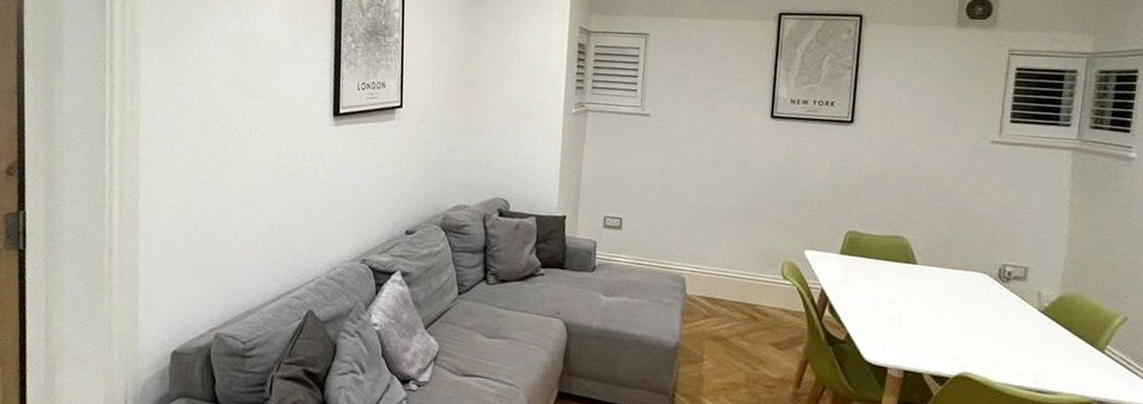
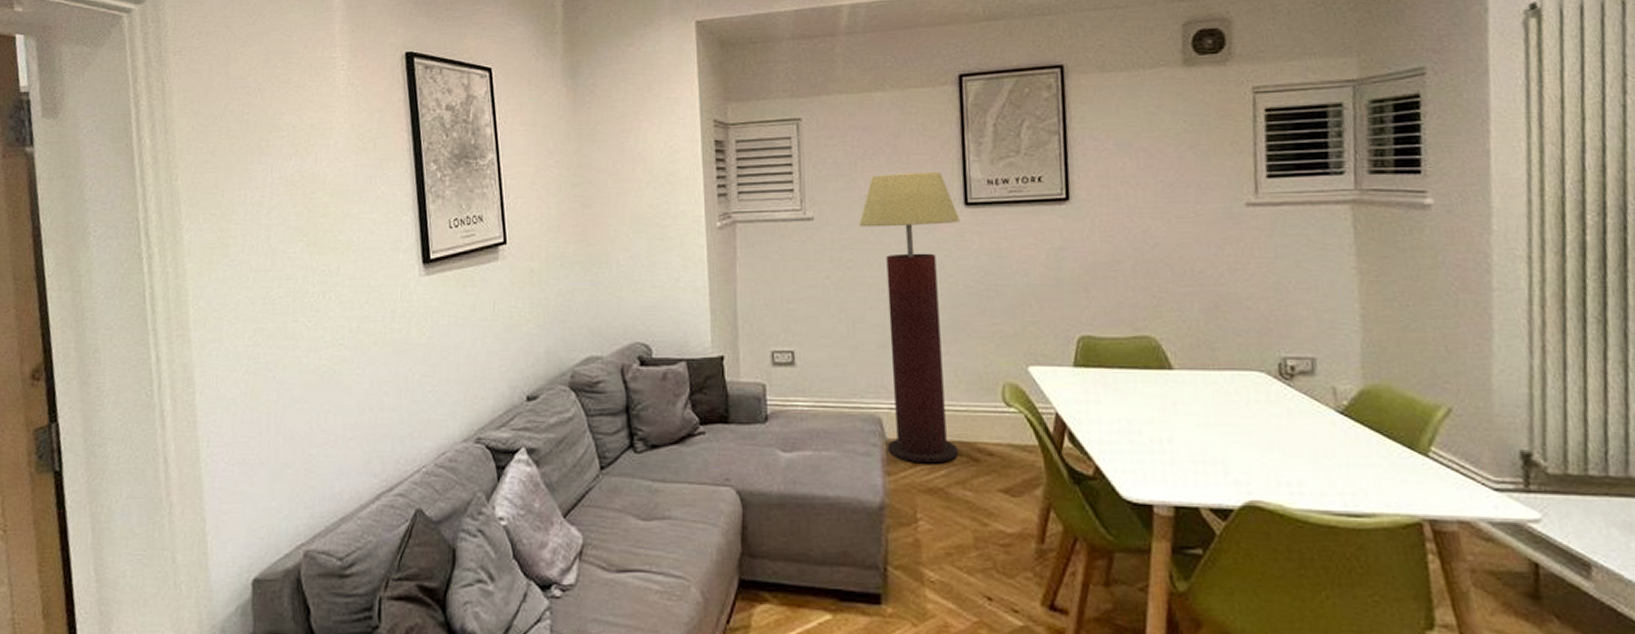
floor lamp: none [685,86,766,318] -> present [859,171,961,464]

